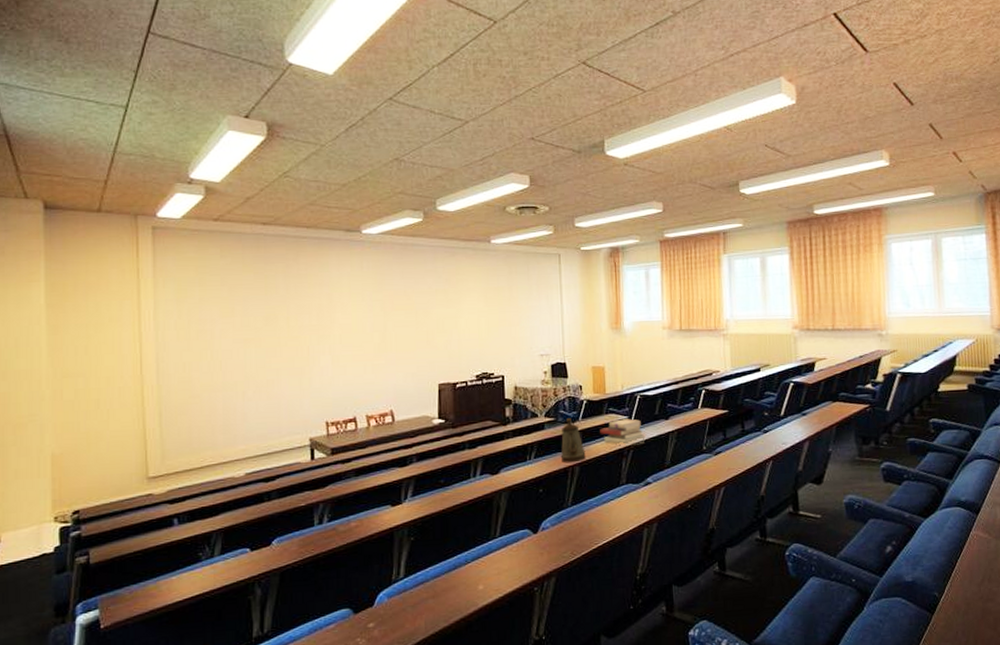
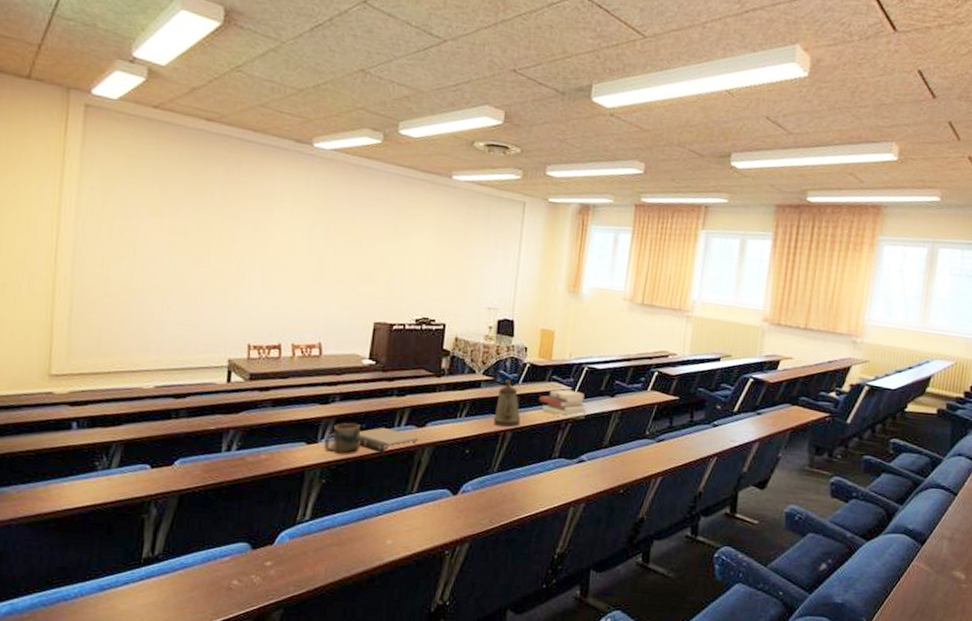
mug: none [407,480,441,512] -> present [324,422,361,456]
book: none [439,479,496,505] -> present [358,427,420,455]

